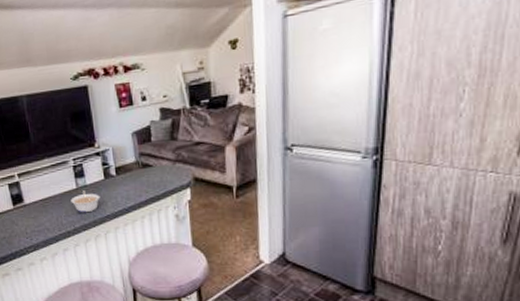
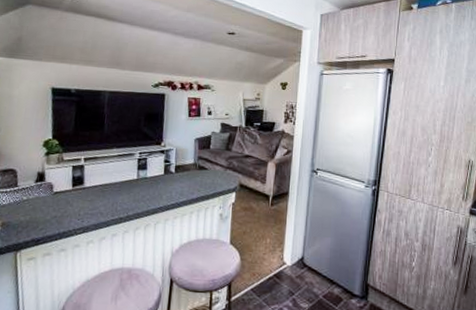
legume: present [71,190,100,213] -> none [129,182,157,203]

